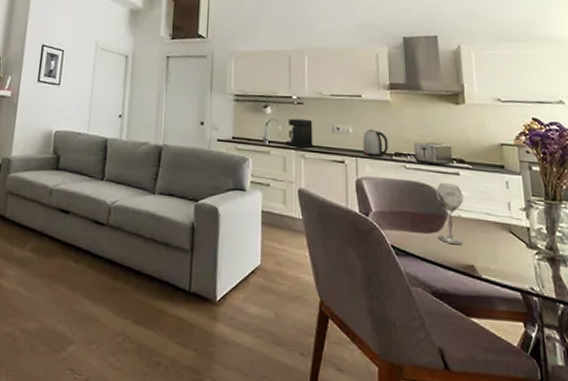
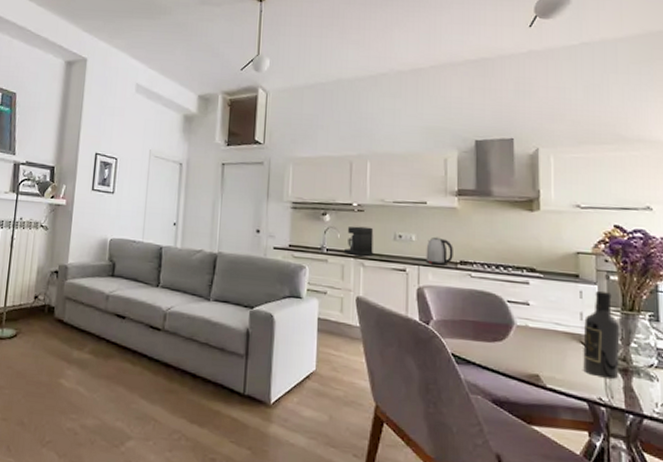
toaster: present [414,141,453,166] -> none [481,249,522,275]
wineglass: present [436,183,464,246] -> none [502,292,533,355]
wine bottle: none [512,180,548,270] -> present [583,290,621,380]

